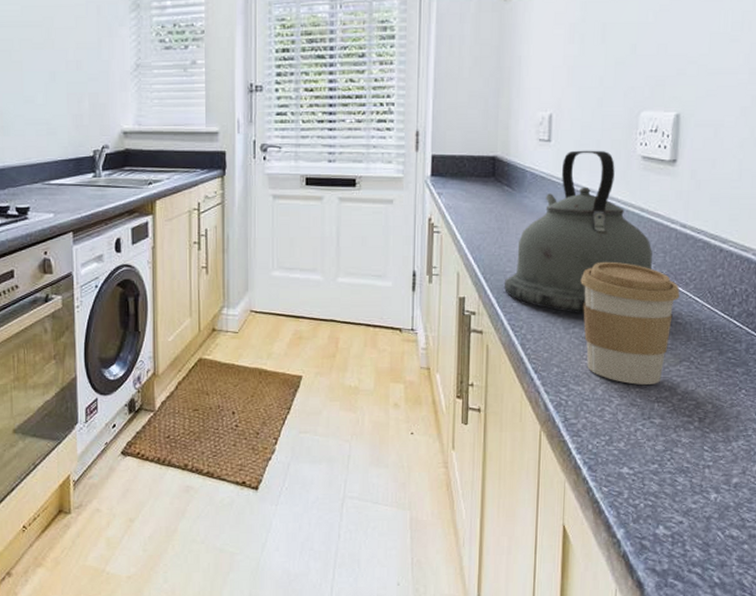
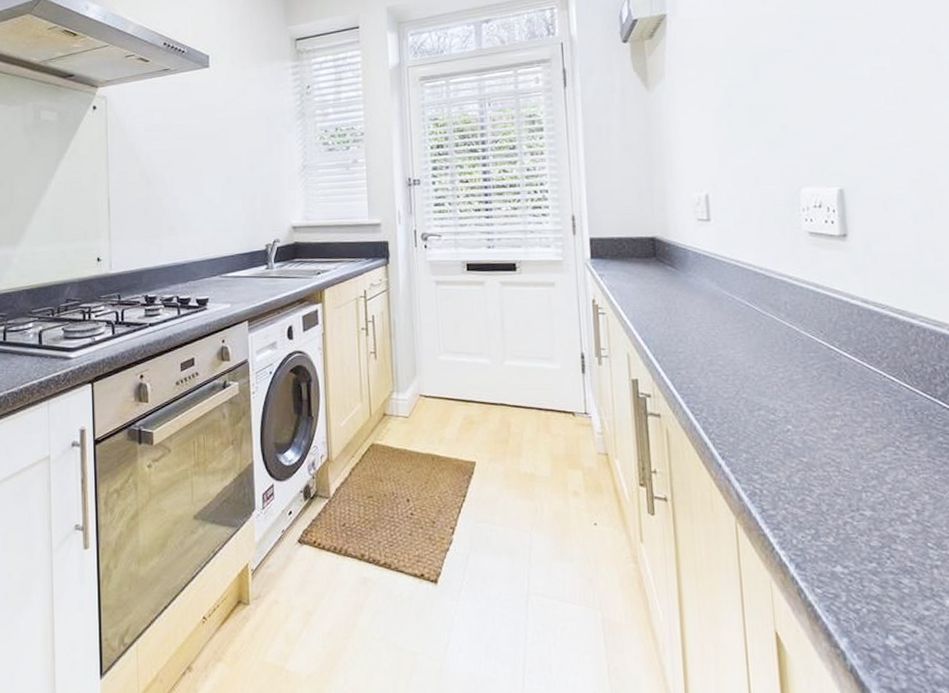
kettle: present [504,150,653,314] -> none [678,227,836,396]
coffee cup: present [580,261,680,385] -> none [760,340,873,472]

